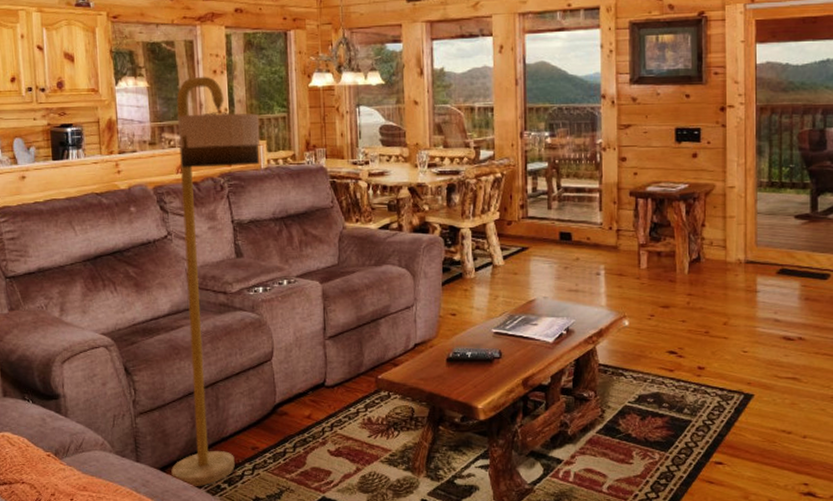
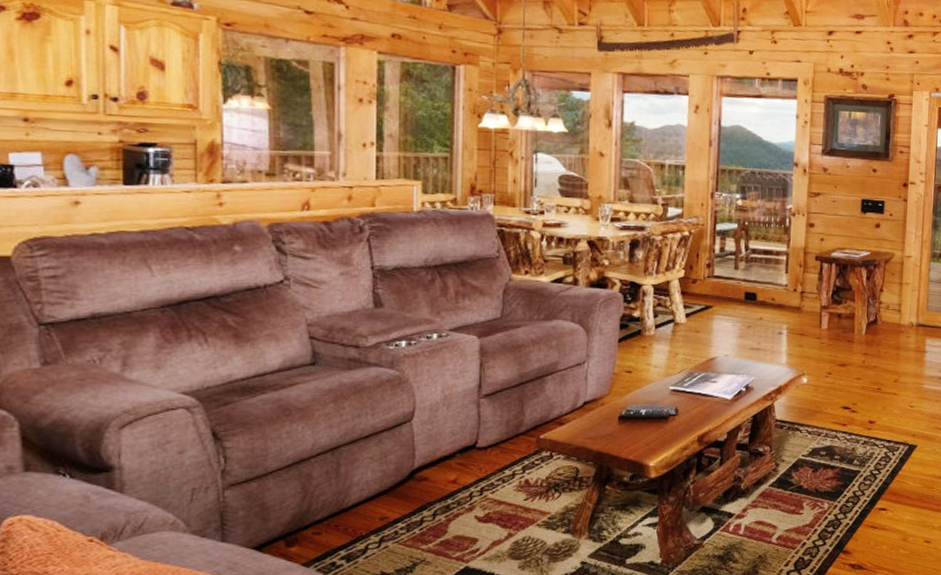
floor lamp: present [170,76,261,487] -> none [268,103,415,567]

